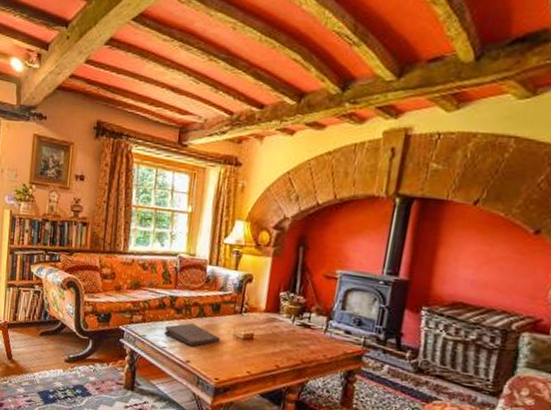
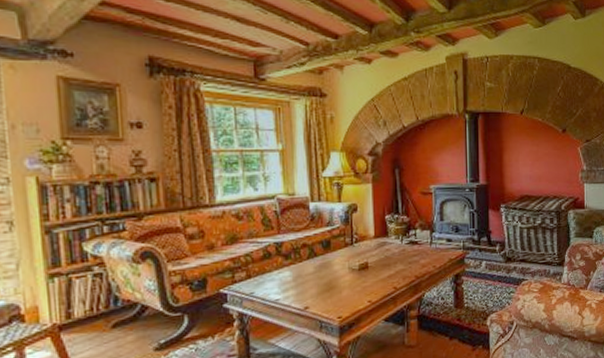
pizza box: present [165,322,221,346] -> none [275,265,337,291]

